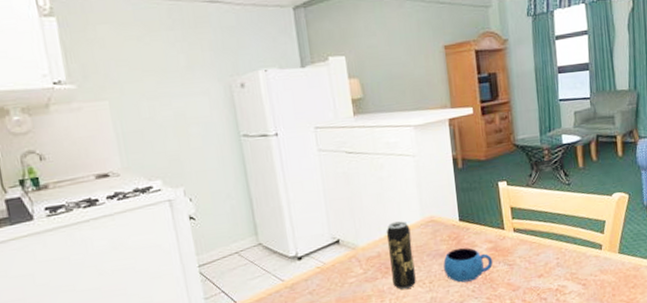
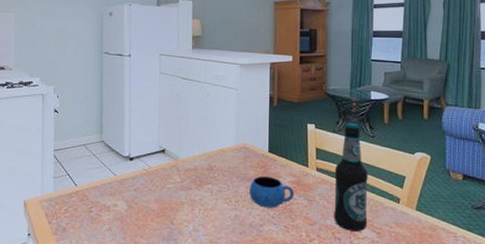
beverage can: present [386,221,416,290] -> none [204,143,225,203]
bottle: none [532,172,572,289] -> present [334,122,368,232]

